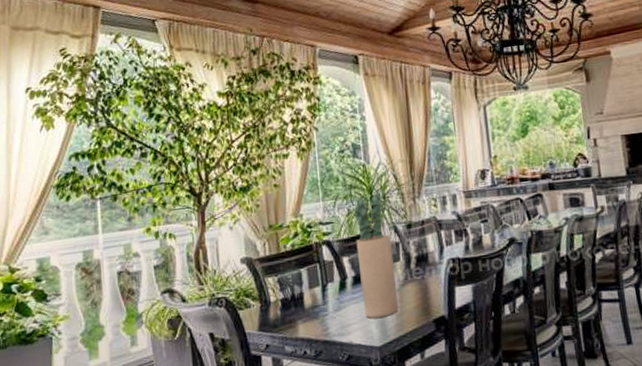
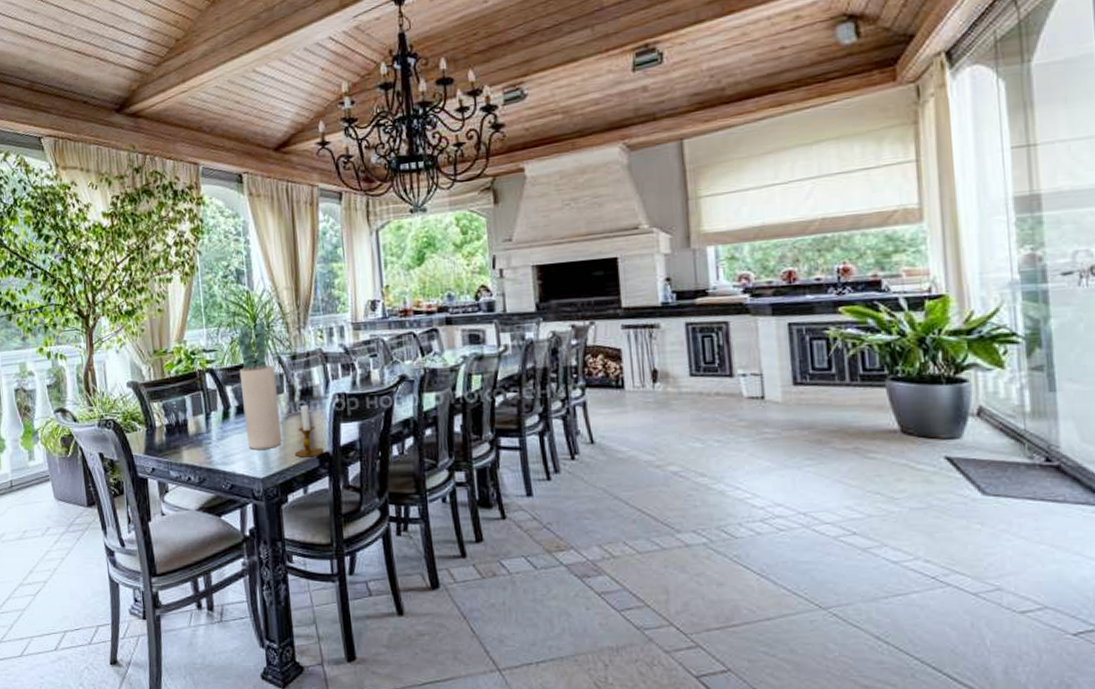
candlestick: none [412,271,440,323] -> present [295,404,324,458]

